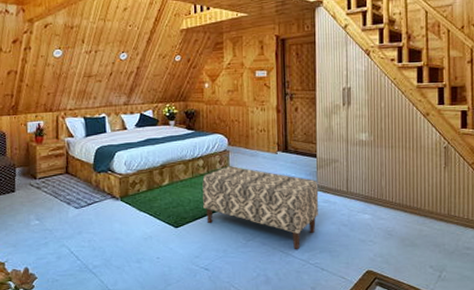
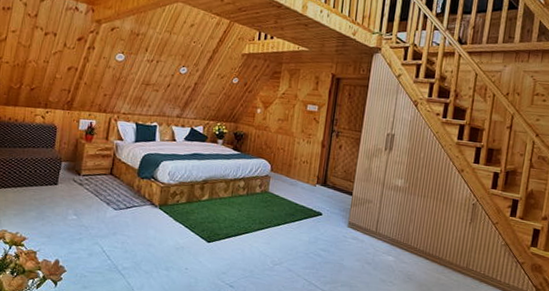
bench: present [202,166,319,249] -> none [237,191,350,280]

